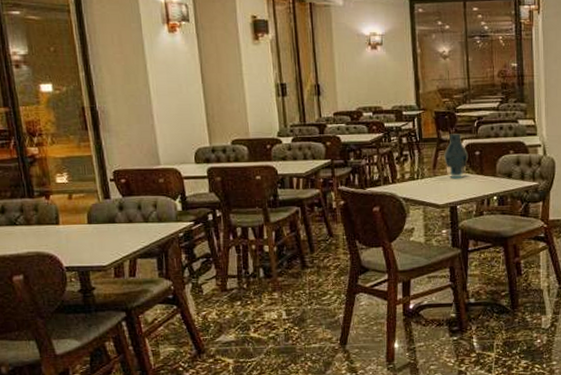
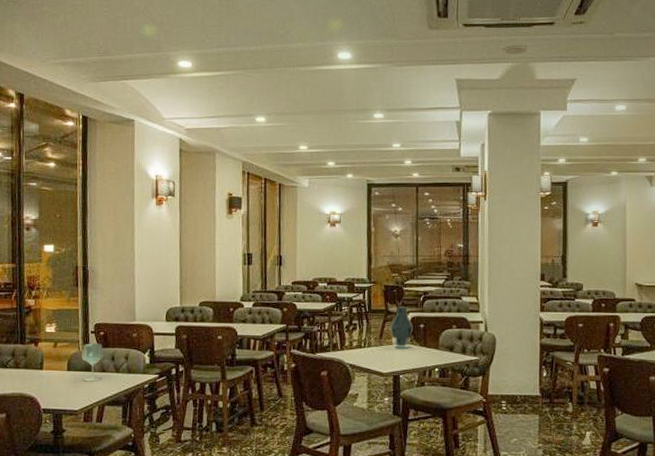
wine glass: none [102,192,130,235] -> present [82,343,104,382]

